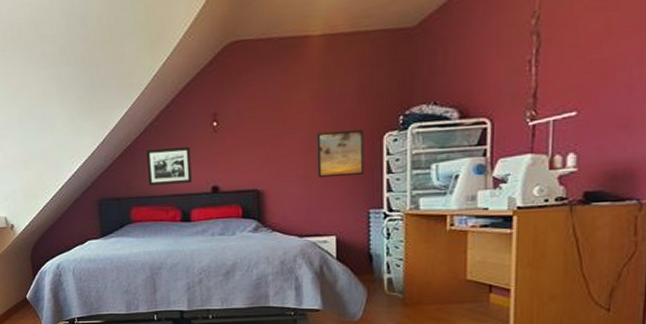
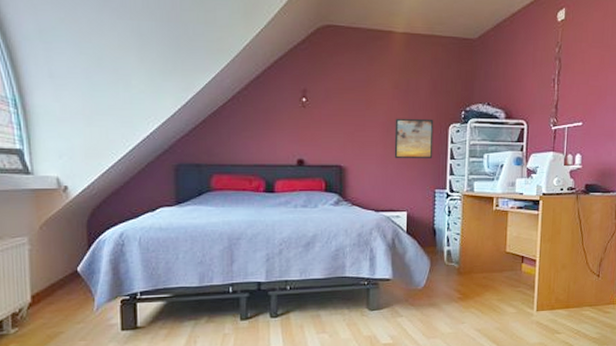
picture frame: present [147,147,192,185] -> none [233,118,278,154]

